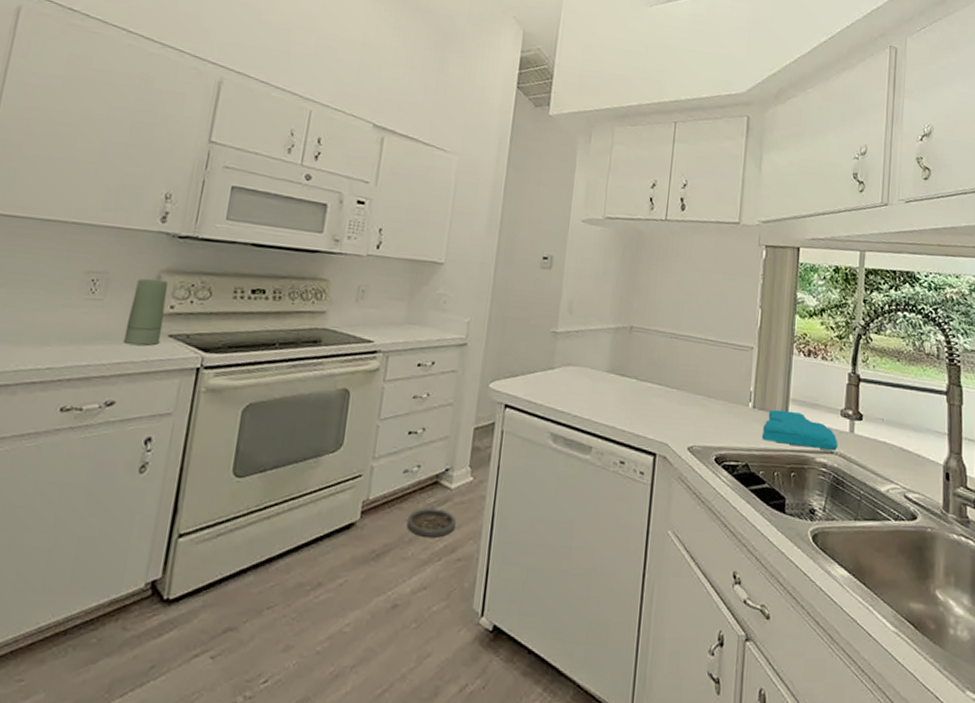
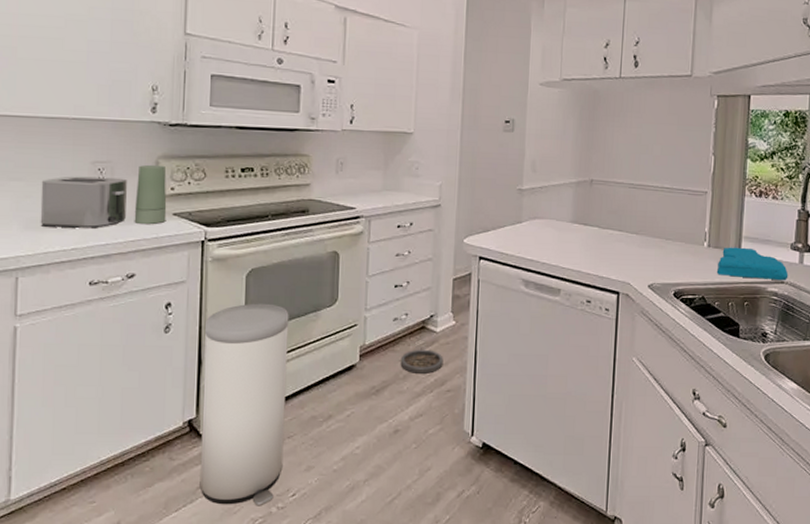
toaster: none [15,285,122,348] -> present [40,176,127,230]
pedal bin: none [153,443,286,695] -> present [199,303,289,506]

